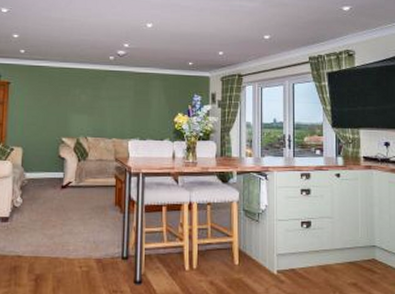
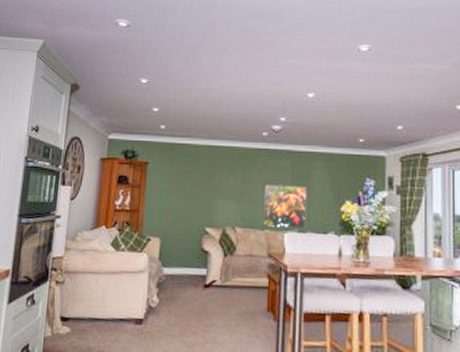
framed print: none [111,100,147,138] -> present [263,184,308,230]

